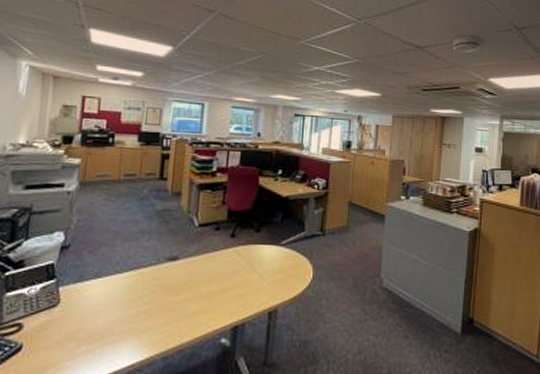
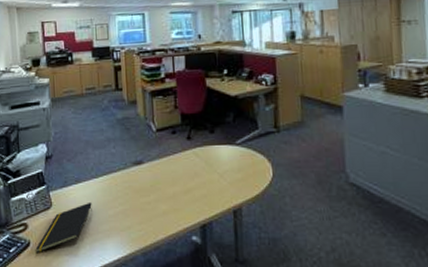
notepad: none [28,299,111,359] -> present [35,201,92,254]

